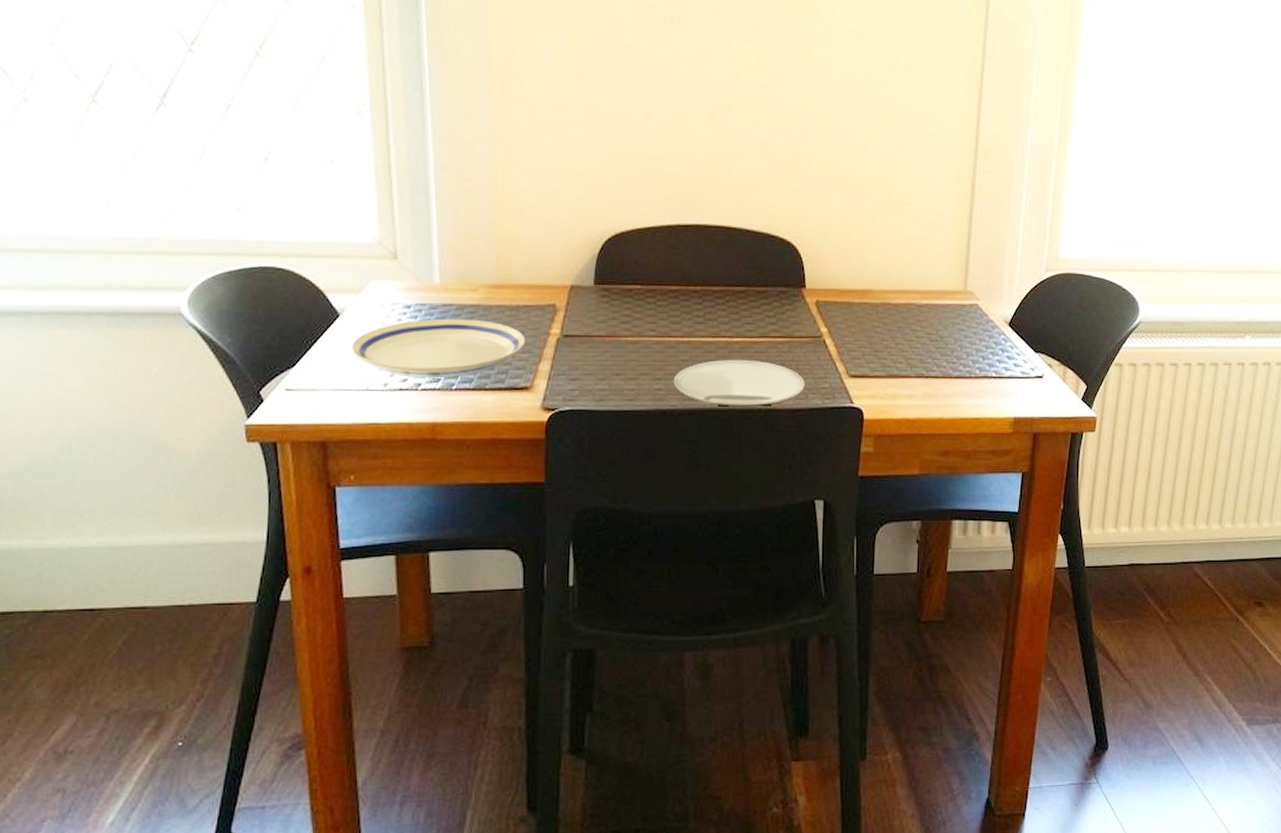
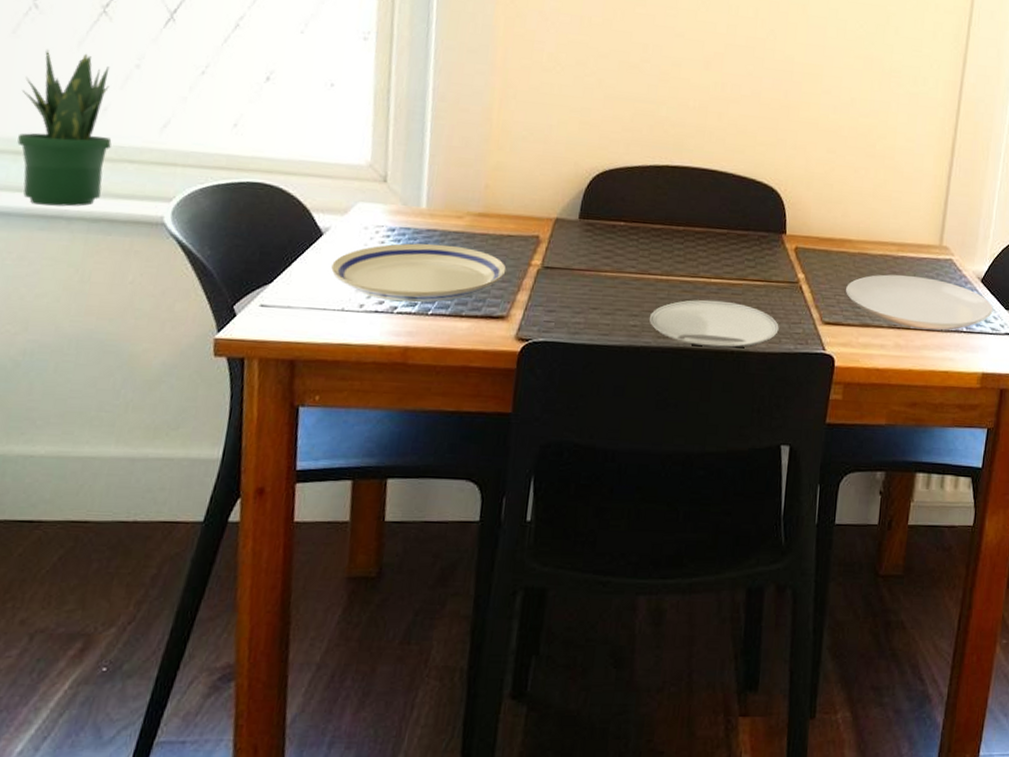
planter: none [23,144,119,303] -> present [17,50,112,207]
plate: none [871,323,1022,377] -> present [846,274,993,331]

